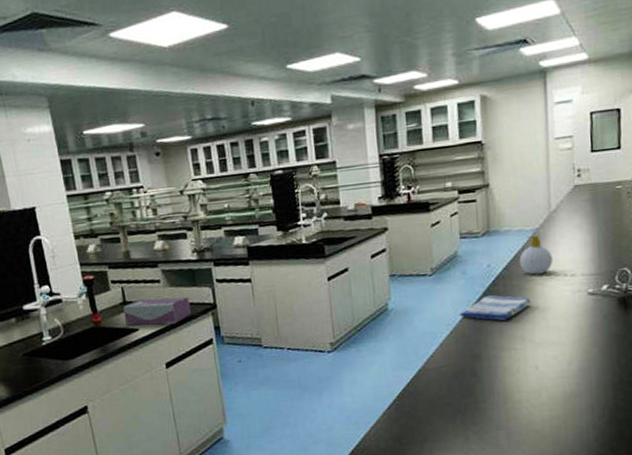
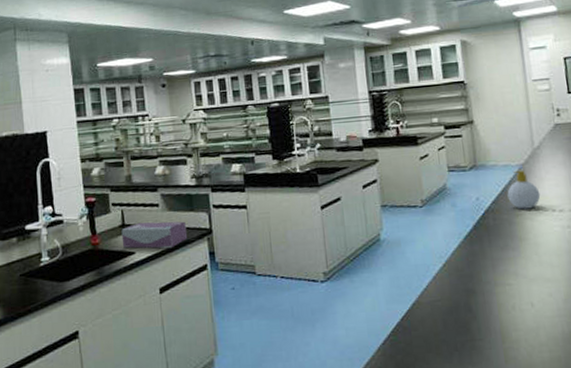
dish towel: present [459,295,532,322] -> none [451,228,523,256]

